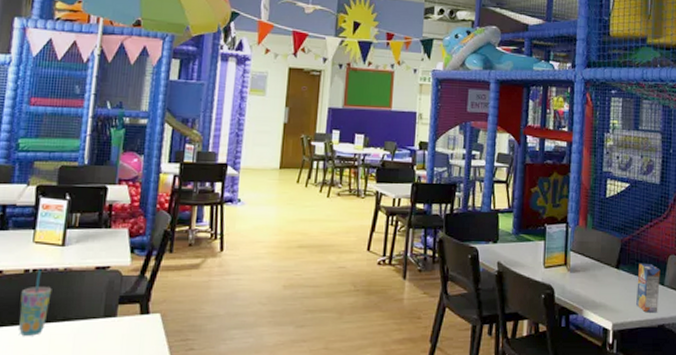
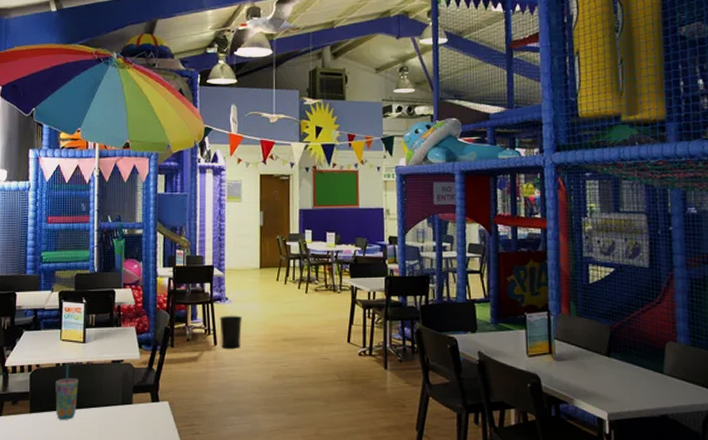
waste bin: none [228,218,256,255] -> present [219,315,243,348]
juice box: present [636,263,661,313] -> none [632,350,659,402]

